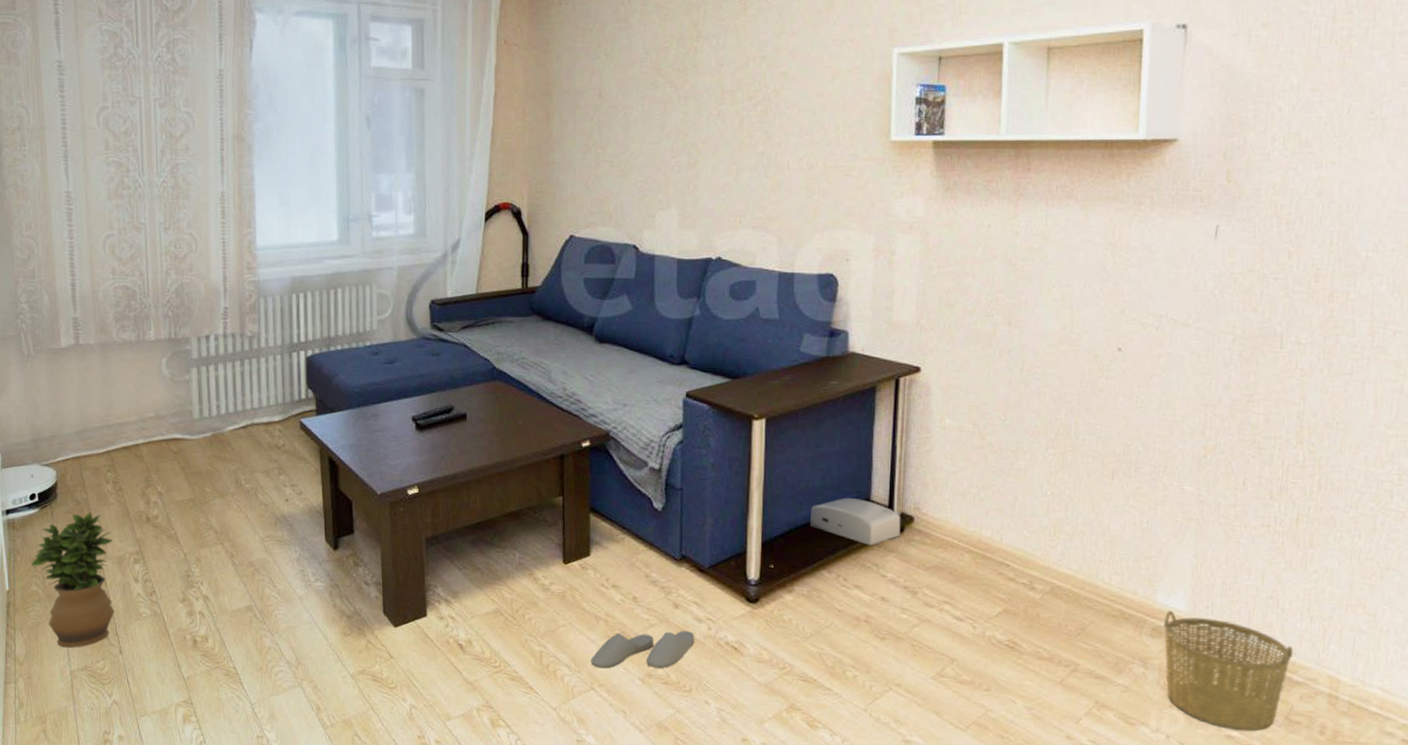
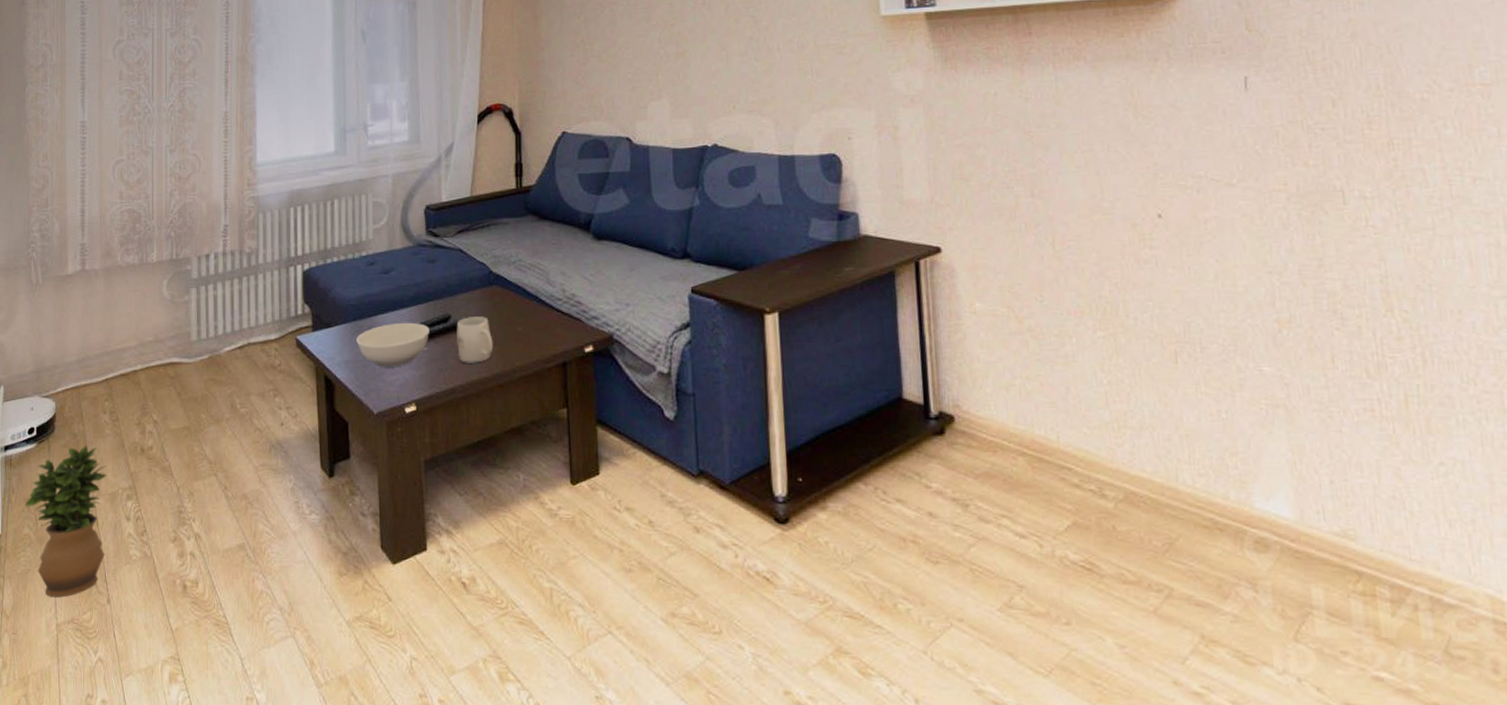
bowl: none [360,411,432,452] -> present [356,322,429,367]
mug: none [459,409,495,452] -> present [456,317,494,363]
slippers: present [591,631,695,669] -> none [606,560,721,608]
tissue dispenser: present [810,497,901,545] -> none [837,396,941,451]
basket: present [1164,610,1293,731] -> none [1268,518,1436,671]

